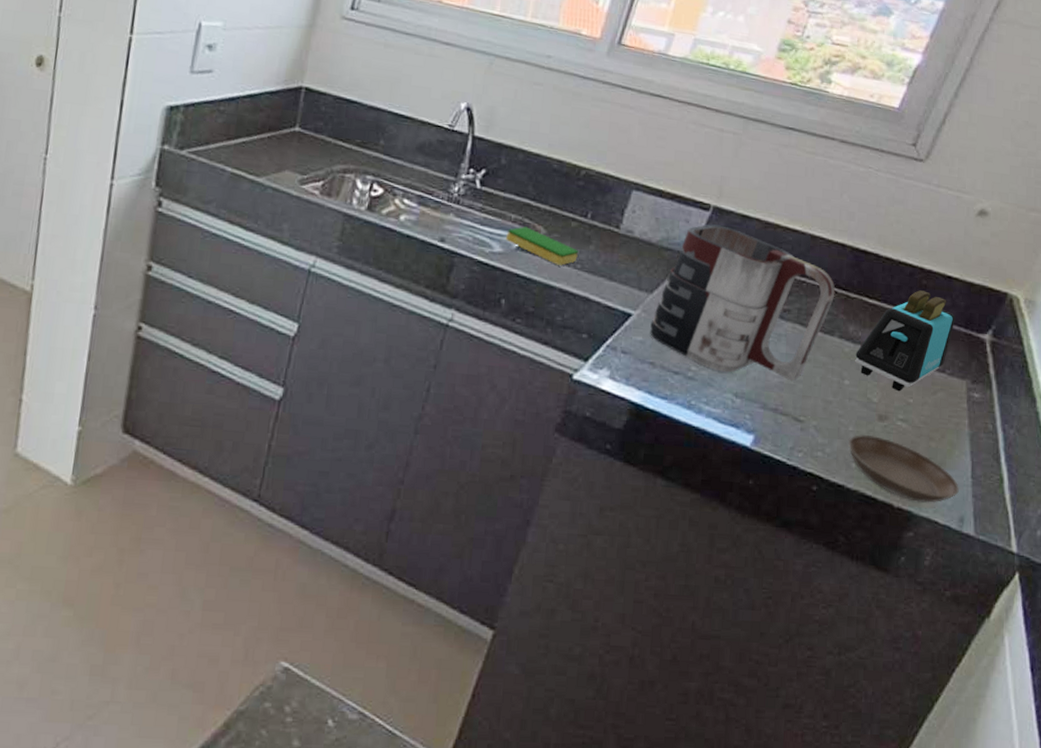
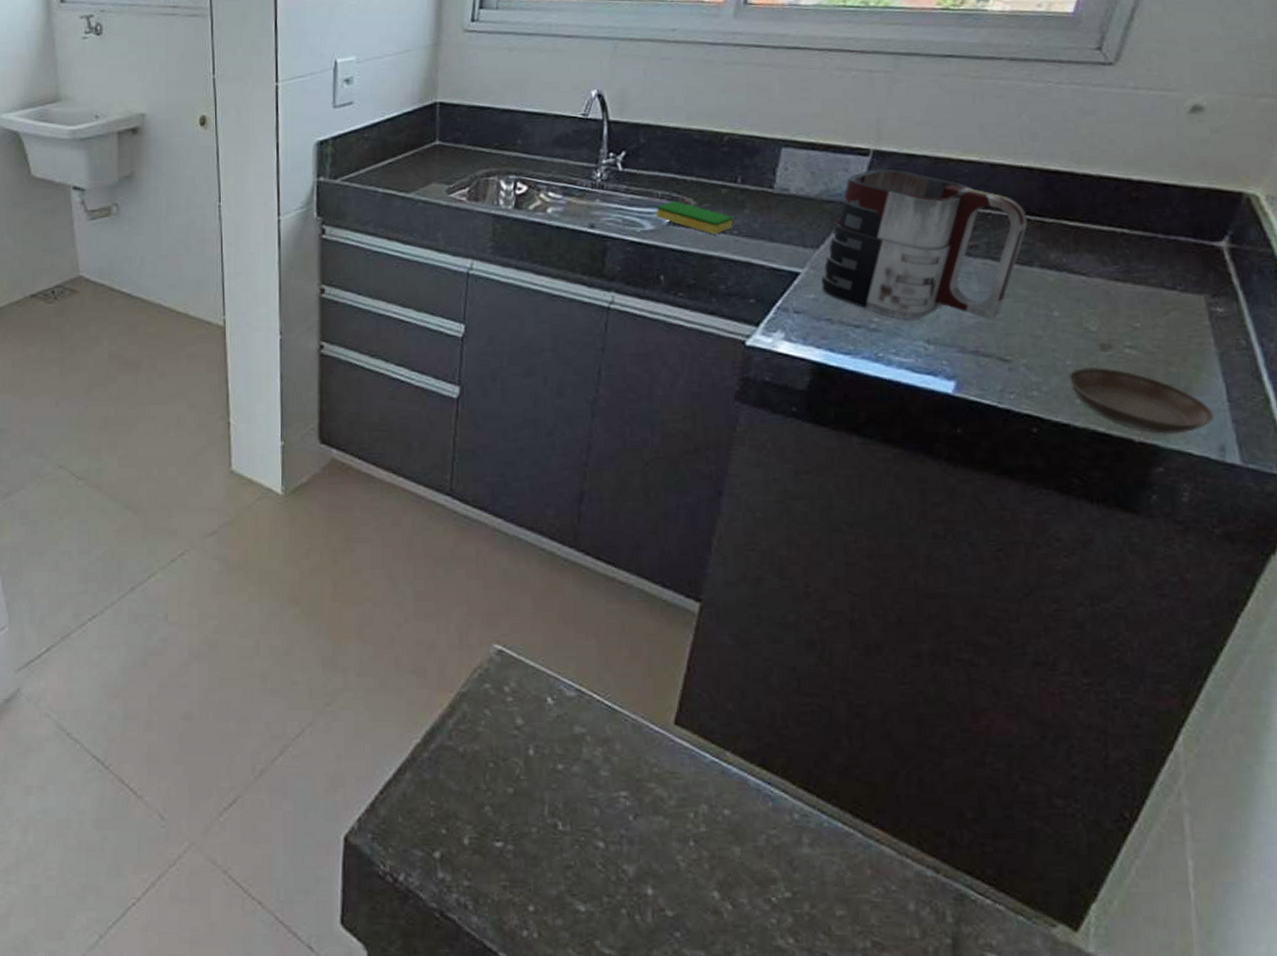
toaster: present [855,290,955,392] -> none [1062,204,1180,317]

